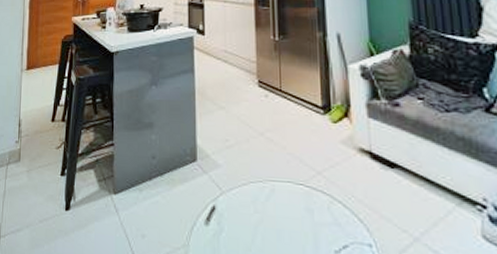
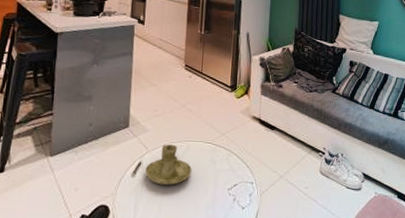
candle holder: none [221,184,281,240] -> present [145,144,192,185]

